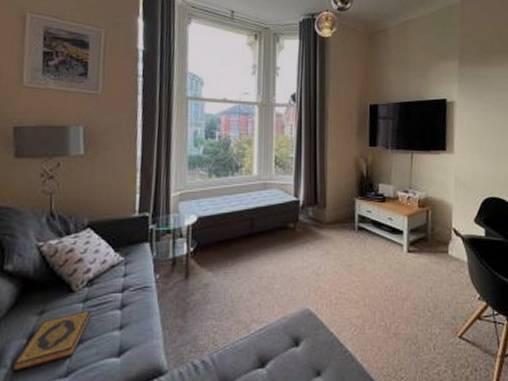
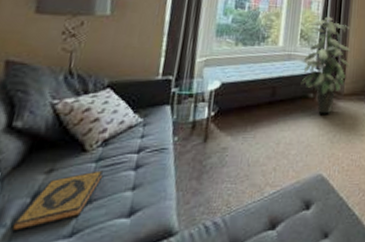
indoor plant: none [279,140,330,245] -> present [300,16,351,114]

